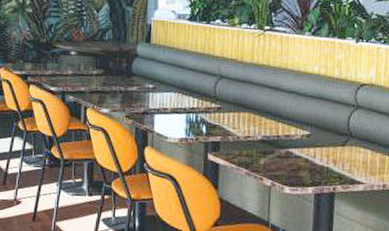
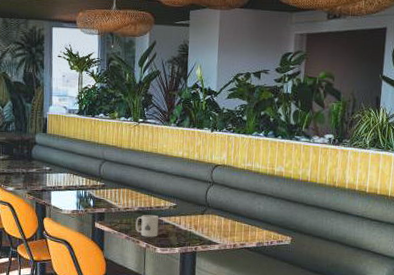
mug: none [258,144,289,174] -> present [135,214,159,237]

